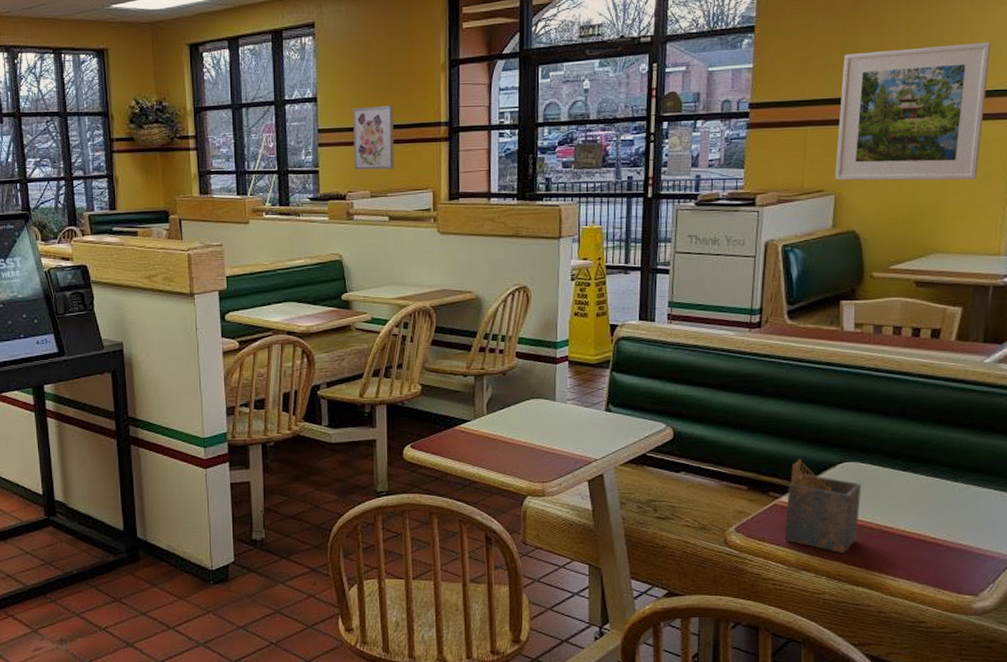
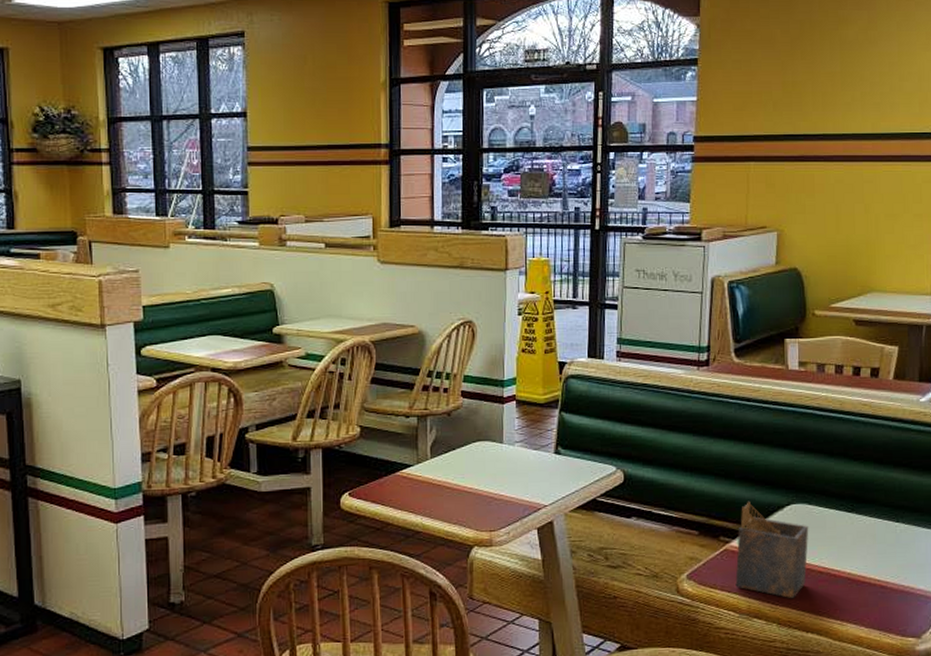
wall art: present [353,106,395,170] -> none [286,124,331,192]
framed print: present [835,42,991,181] -> none [777,86,918,220]

